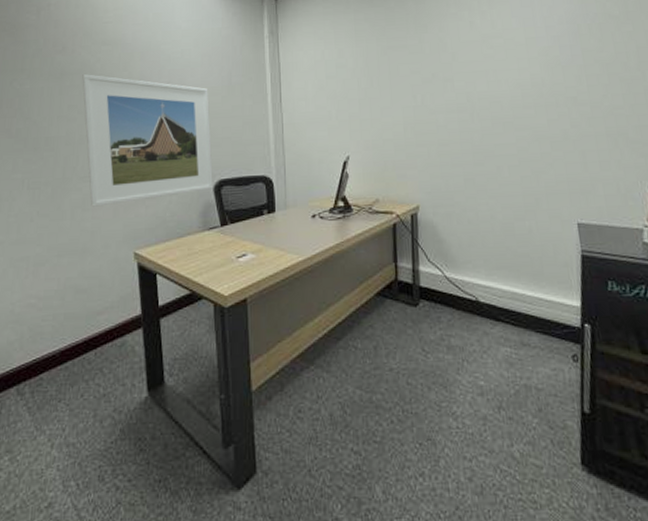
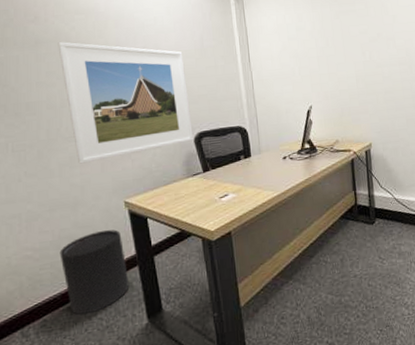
trash can: none [63,284,132,378] -> present [59,229,130,315]

